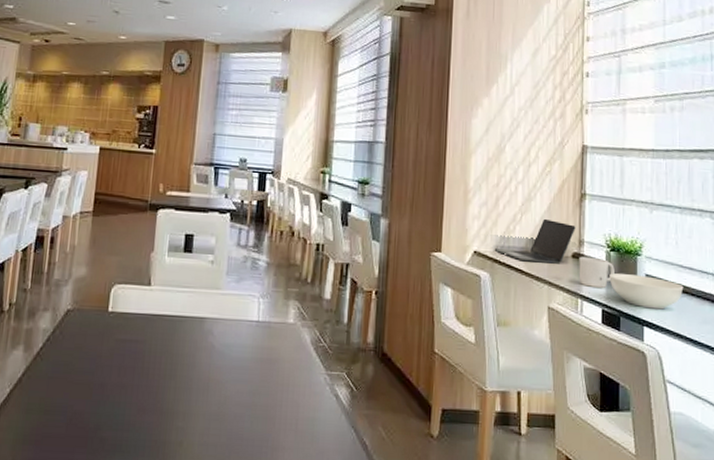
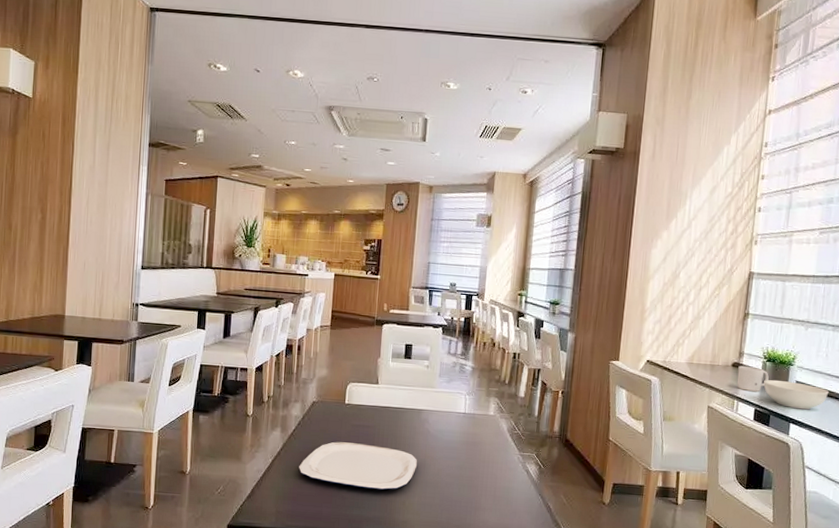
plate: none [45,362,200,427] -> present [299,441,418,491]
laptop: present [495,218,576,264] -> none [665,334,738,372]

